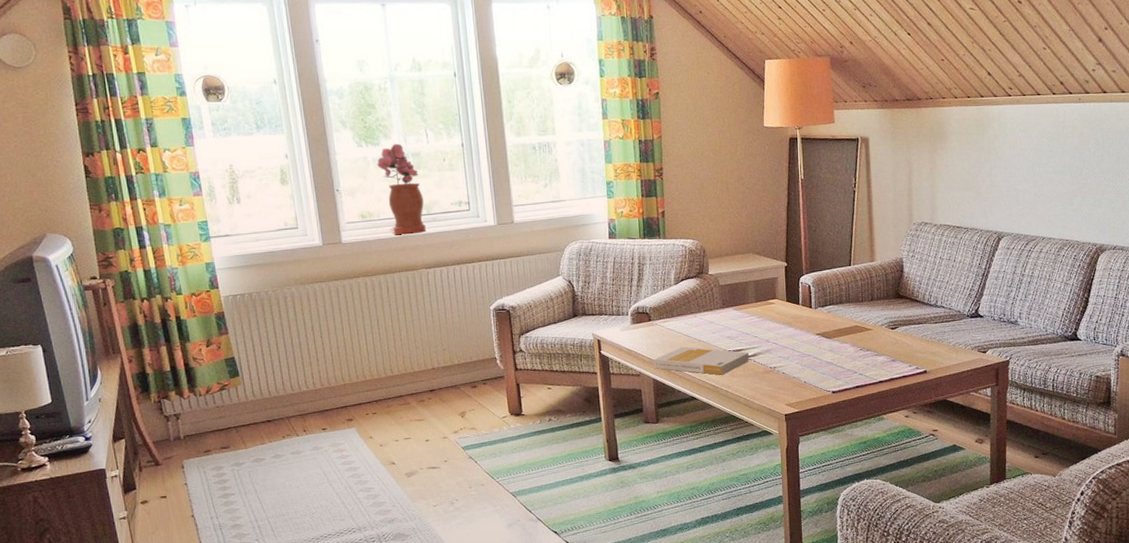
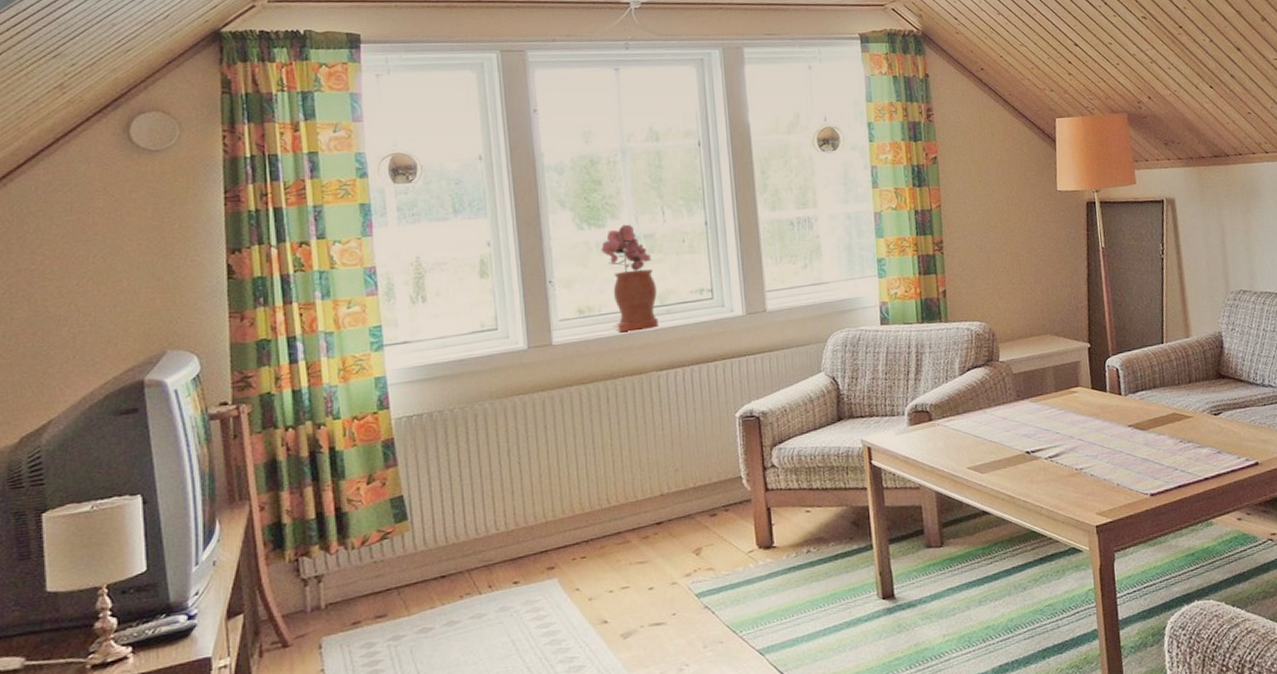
book: present [653,346,750,375] -> none [935,449,1051,482]

